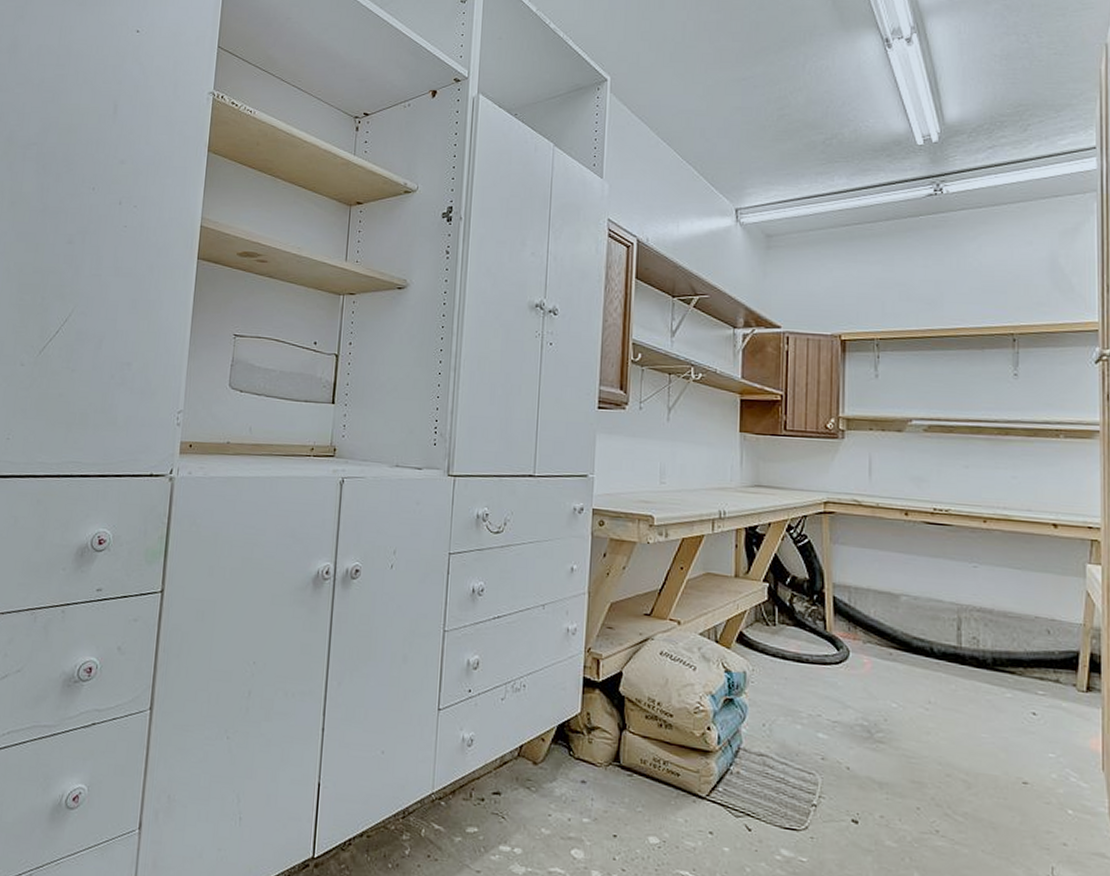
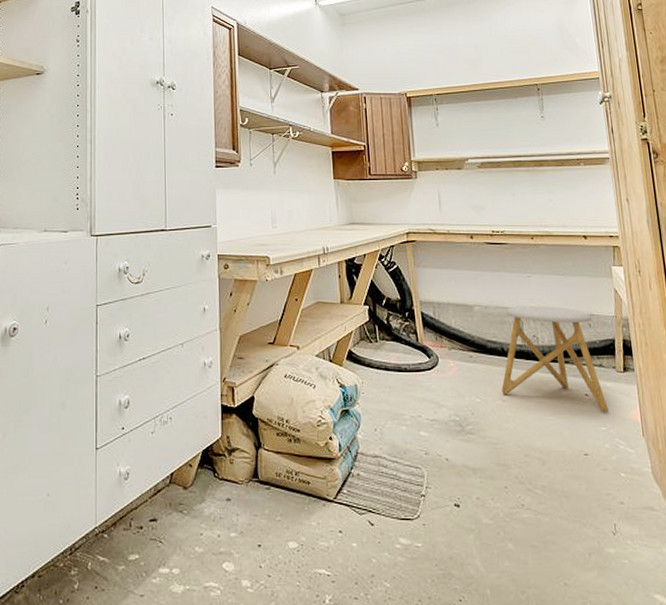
stool: none [925,600,1061,737] -> present [501,306,609,412]

